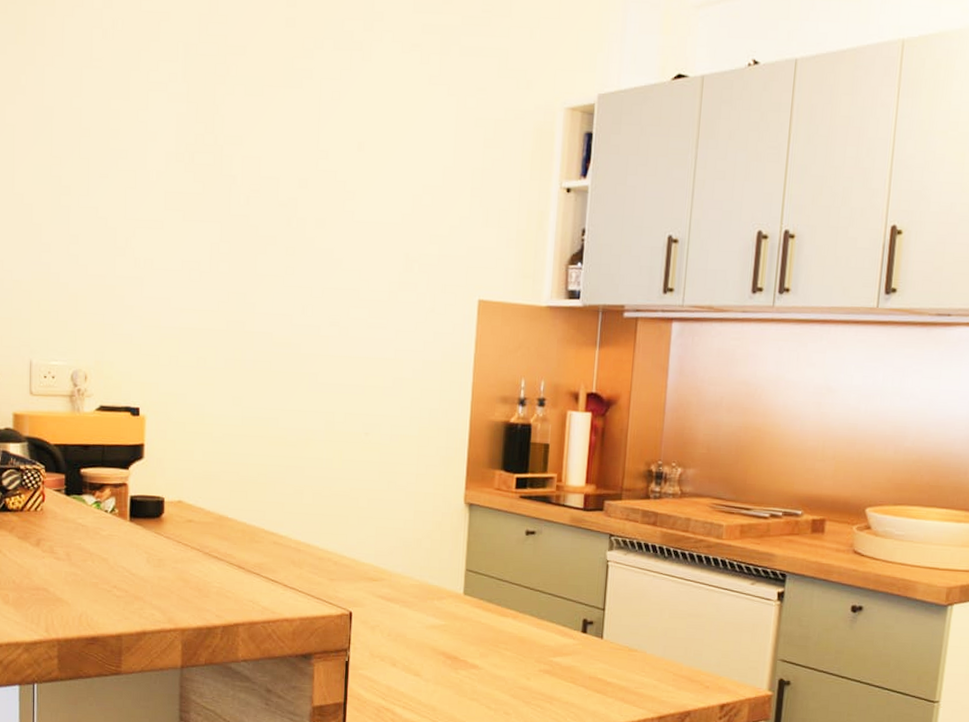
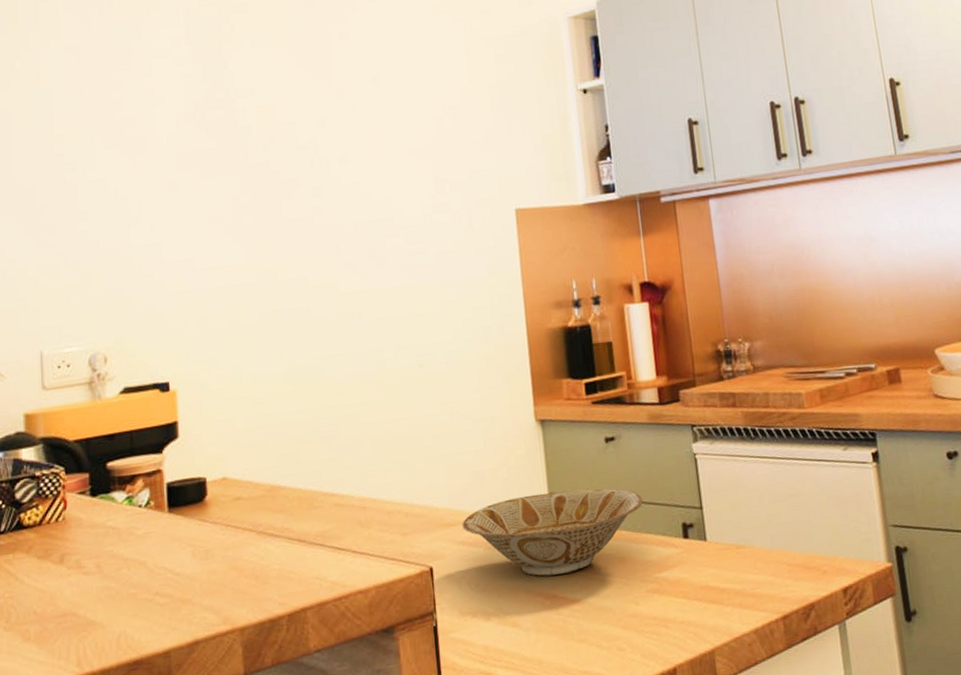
bowl: none [383,567,551,641] -> present [462,488,643,577]

